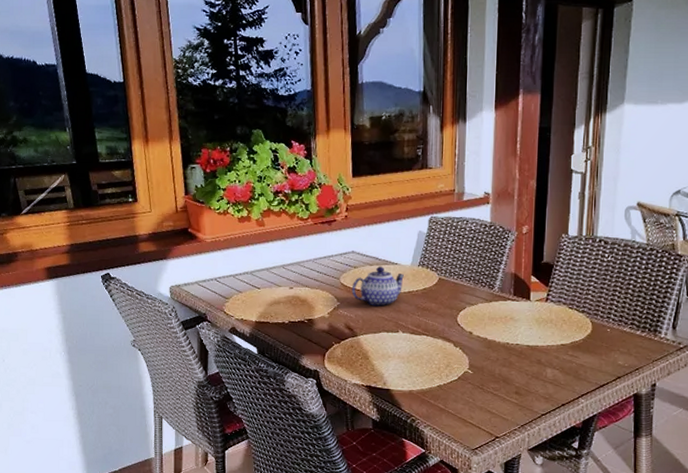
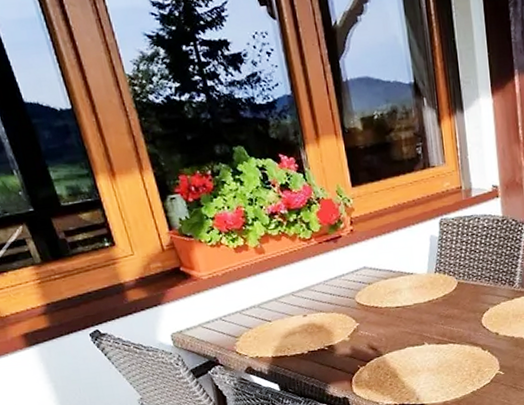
teapot: present [351,266,404,306] -> none [369,278,422,322]

